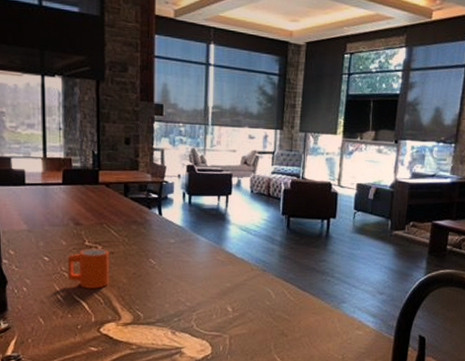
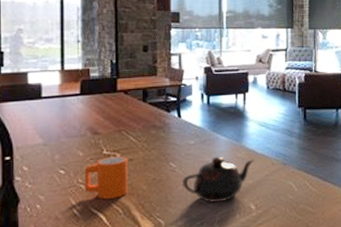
teapot: none [161,257,234,302] -> present [181,156,255,204]

